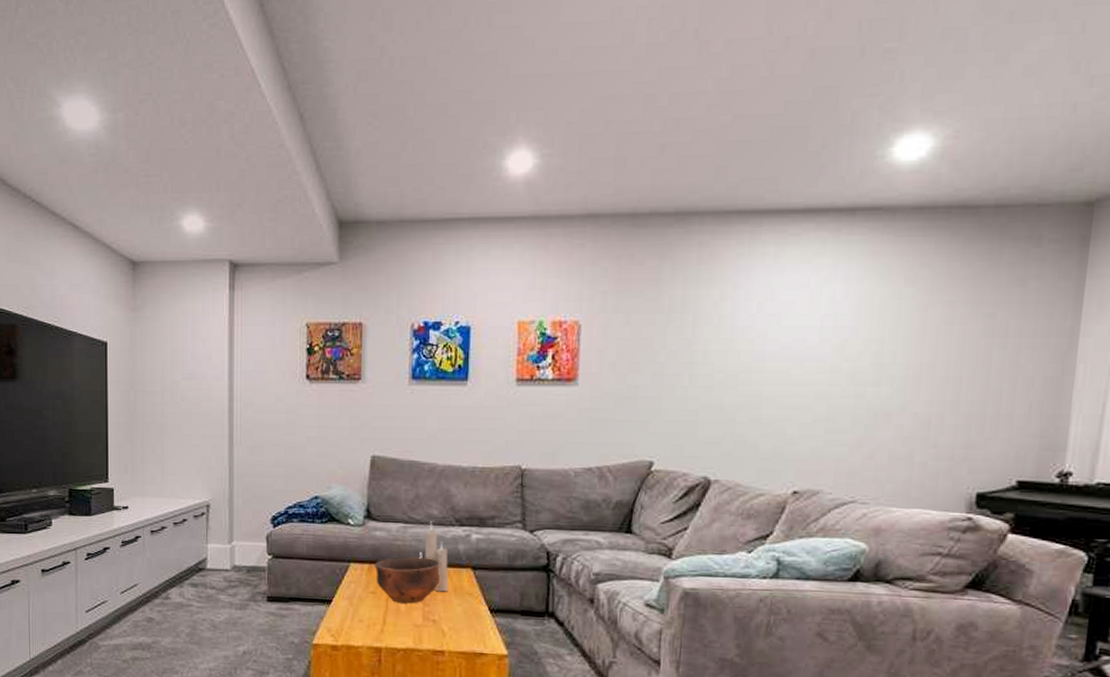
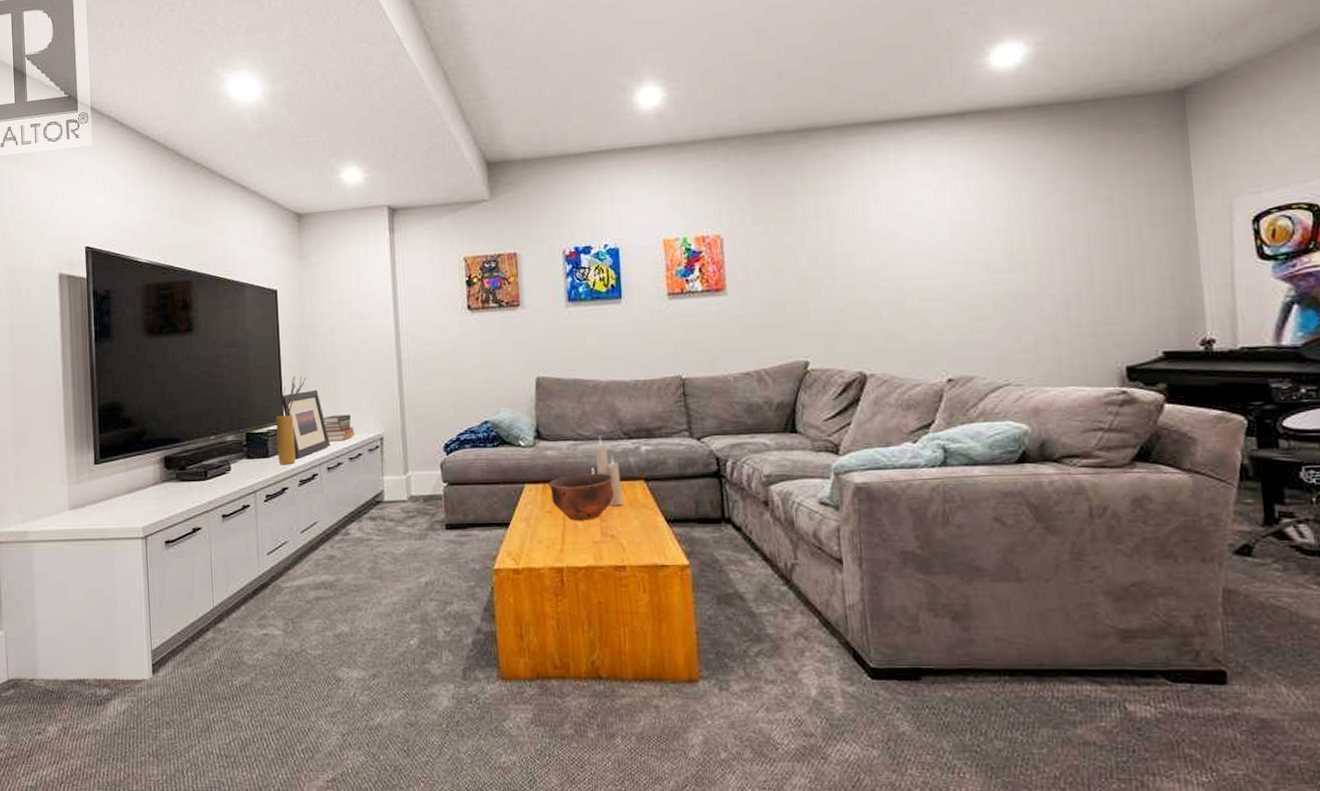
vase: none [94,429,134,525] -> present [268,373,307,465]
picture frame: none [106,450,156,520] -> present [281,389,331,460]
books: none [148,478,181,505] -> present [322,414,355,442]

